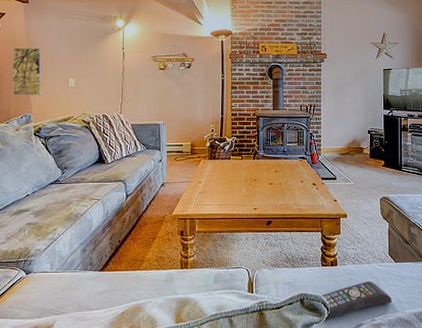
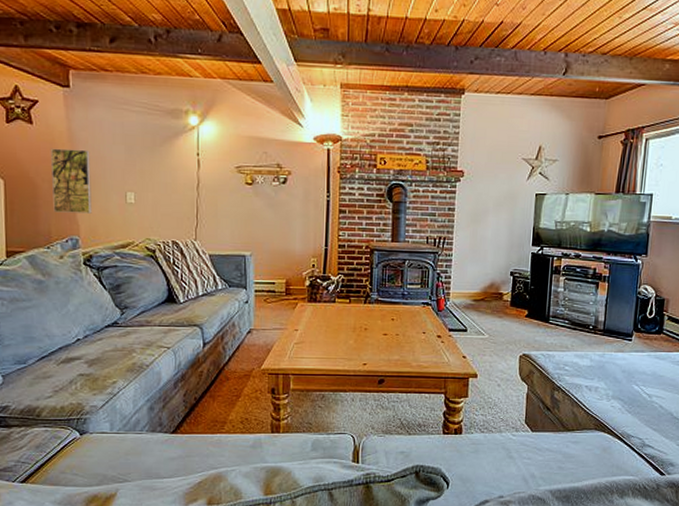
remote control: present [322,281,392,320] -> none [442,452,525,495]

